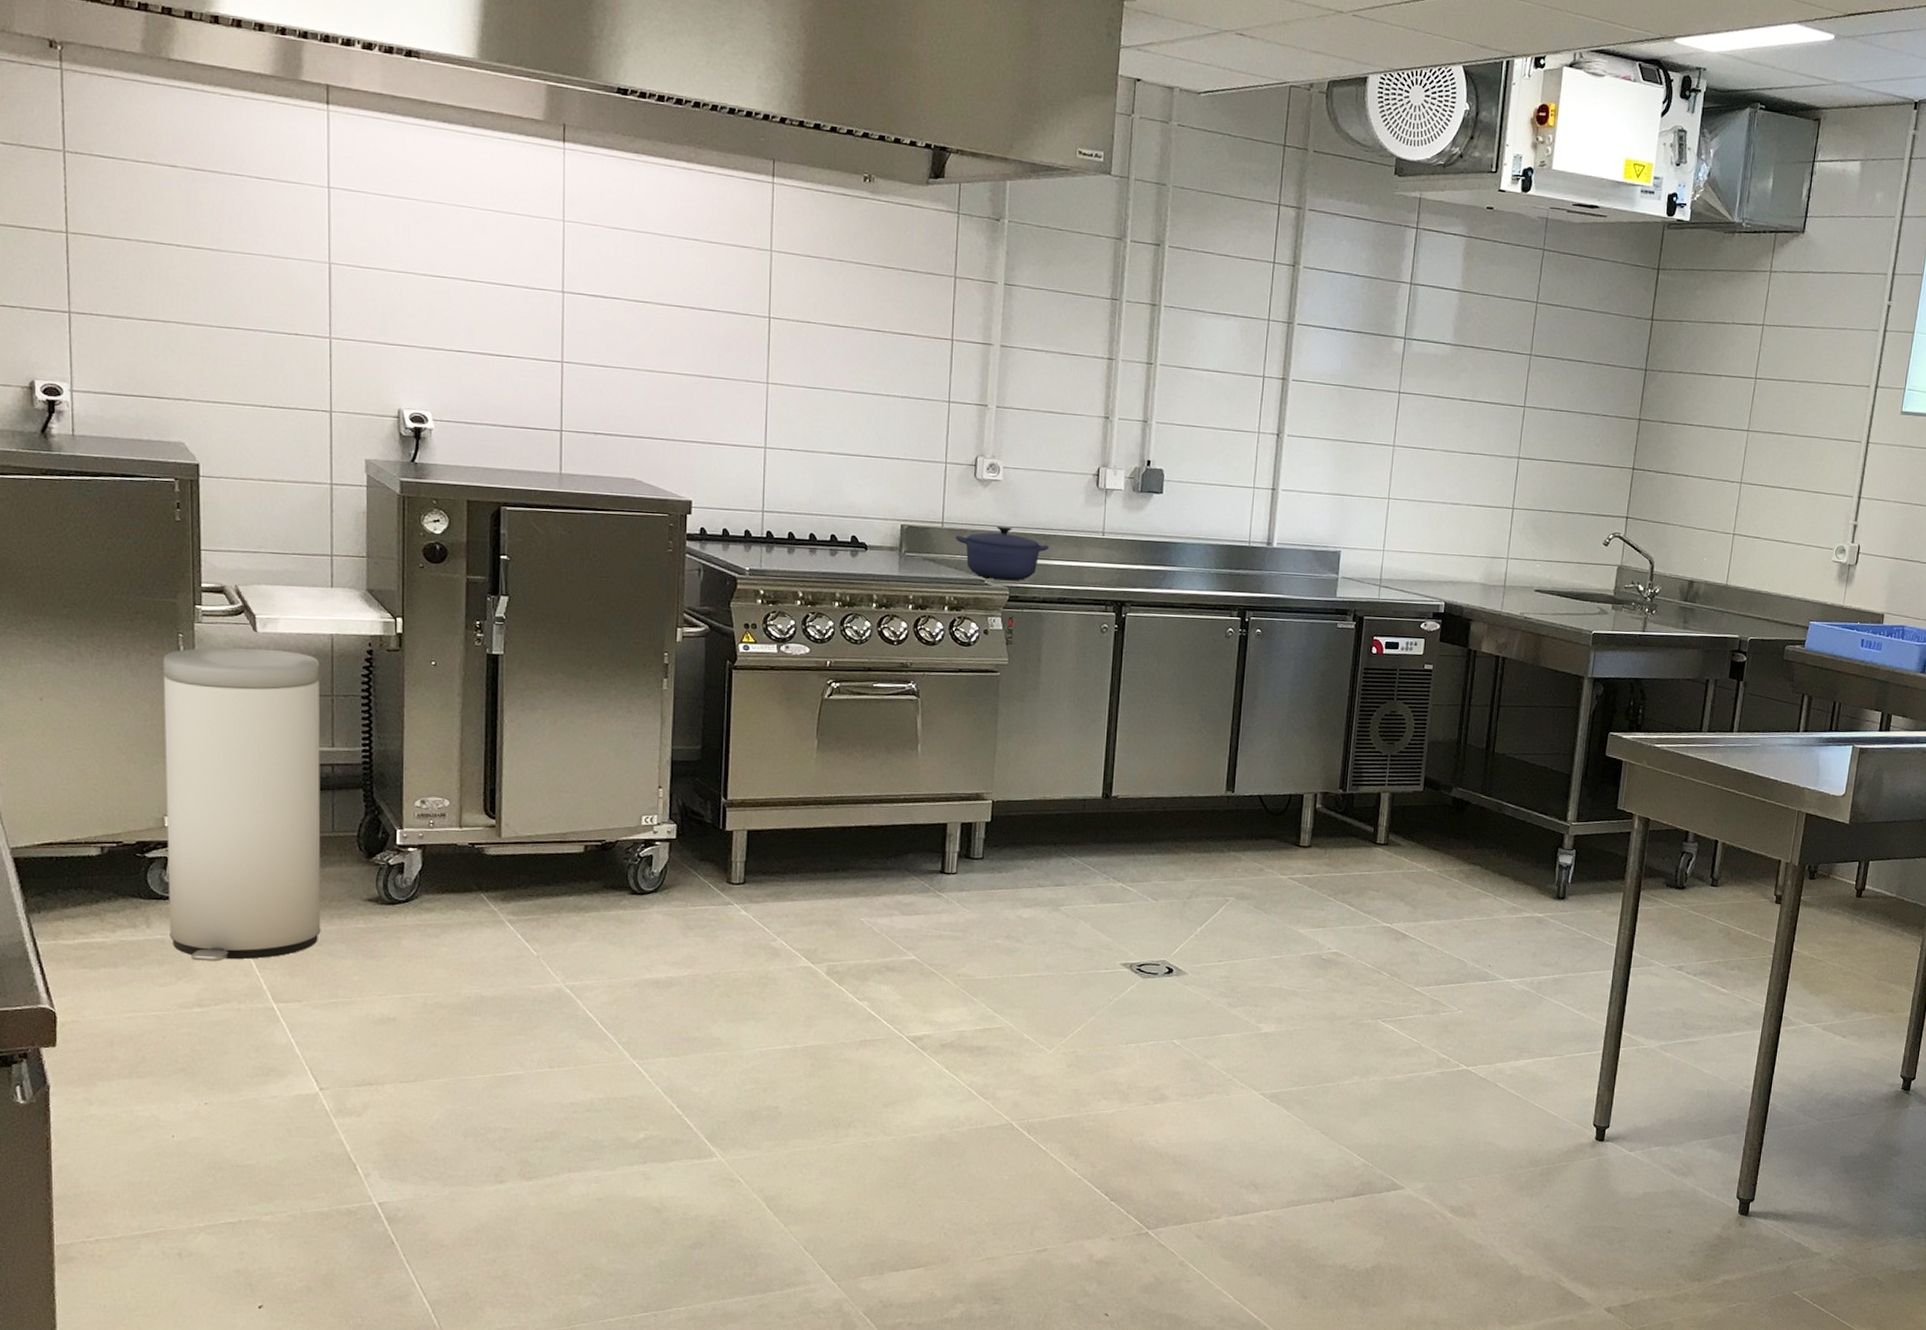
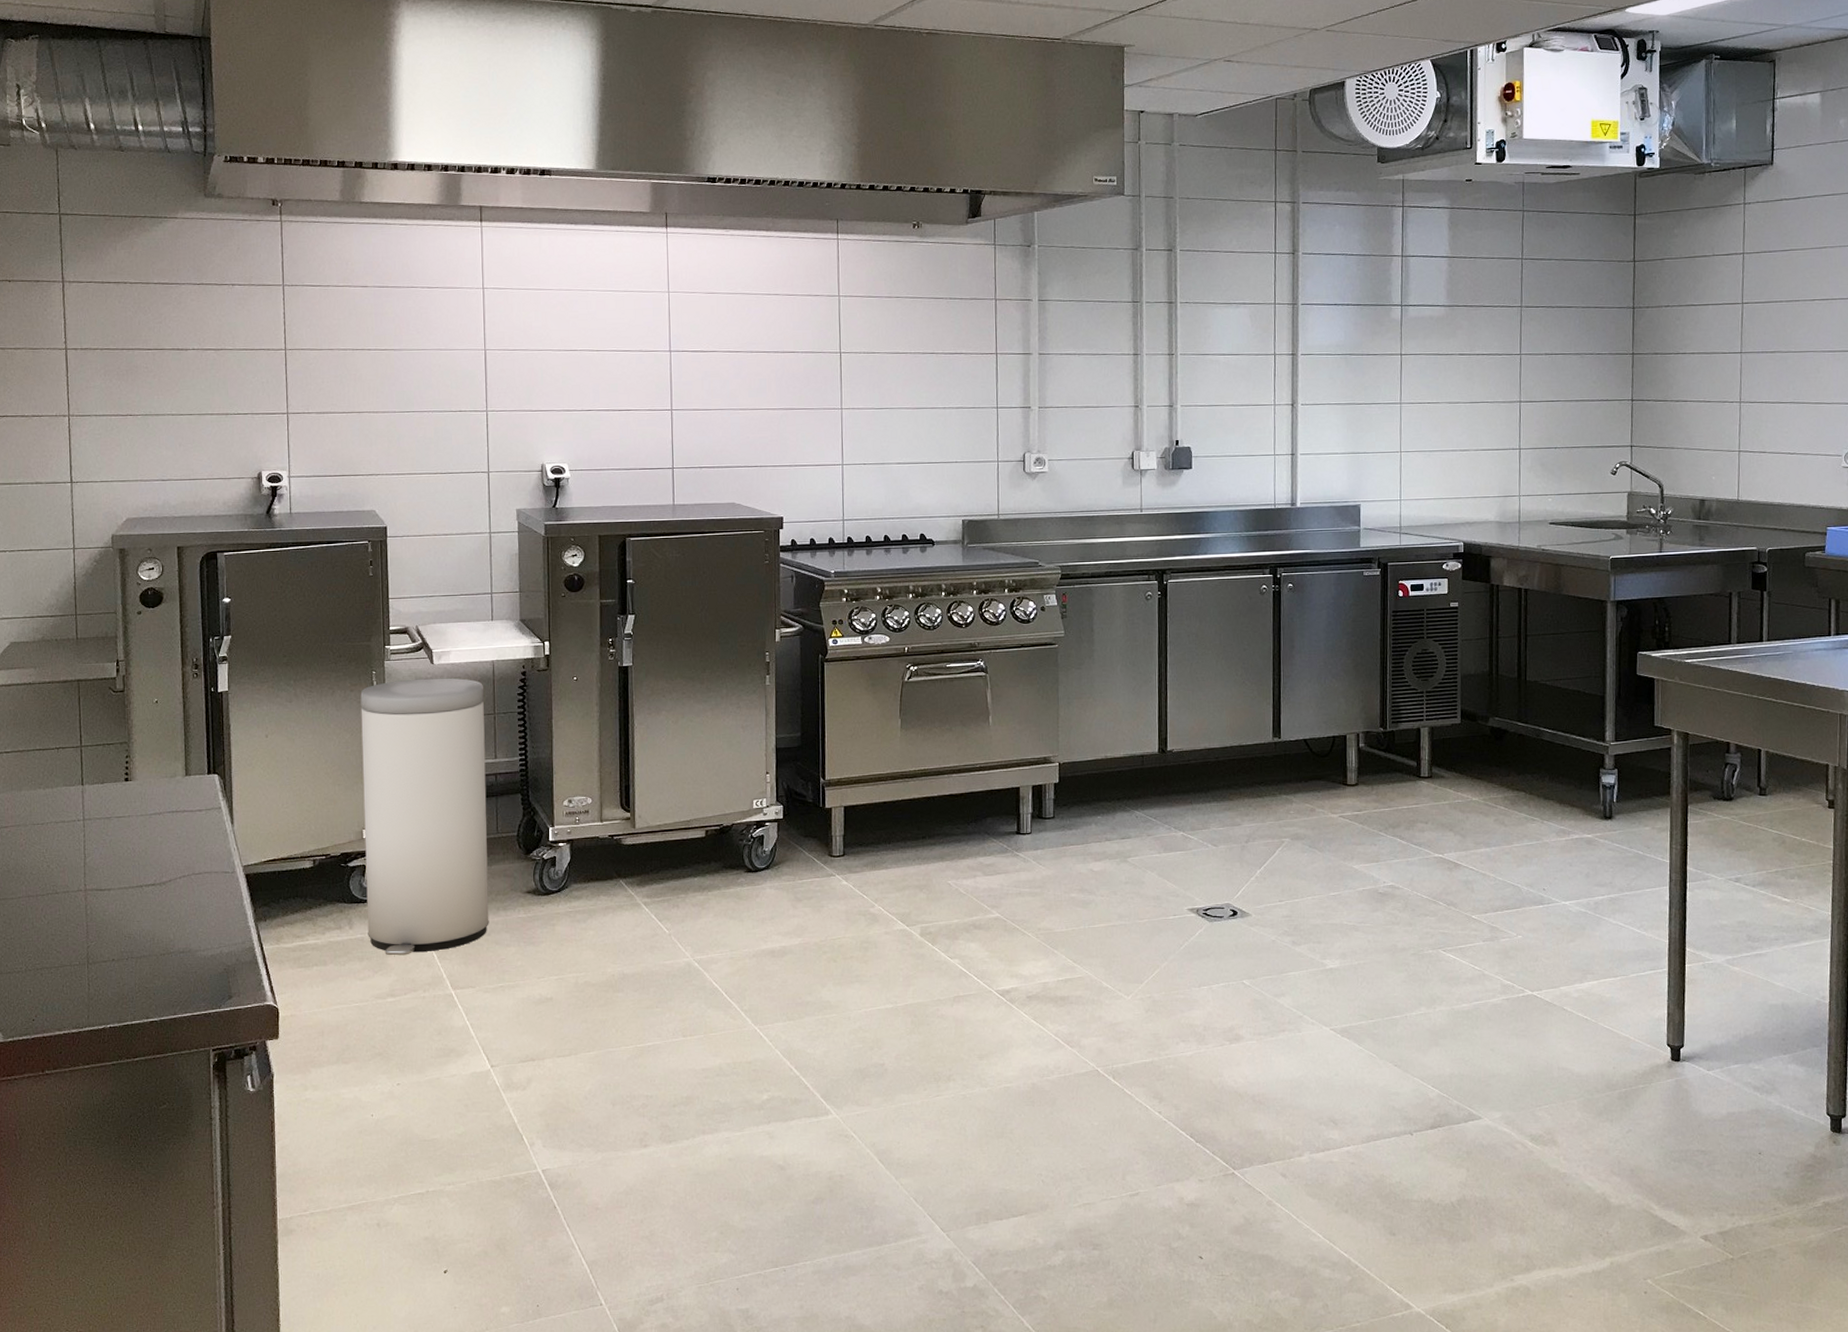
cooking pot: present [955,525,1049,580] -> none [1010,512,1094,560]

